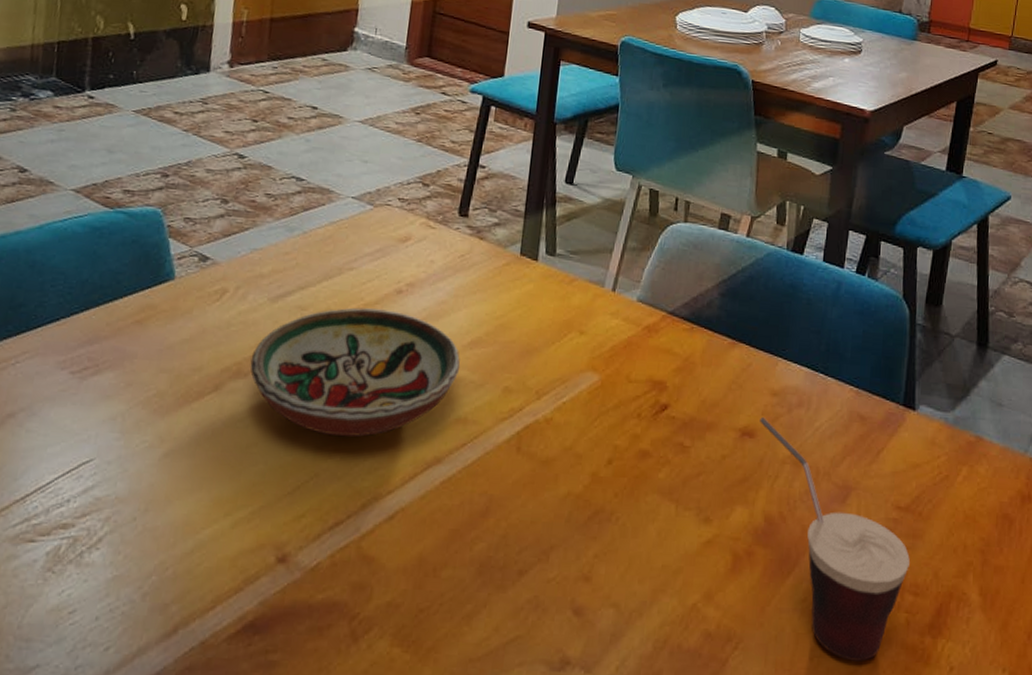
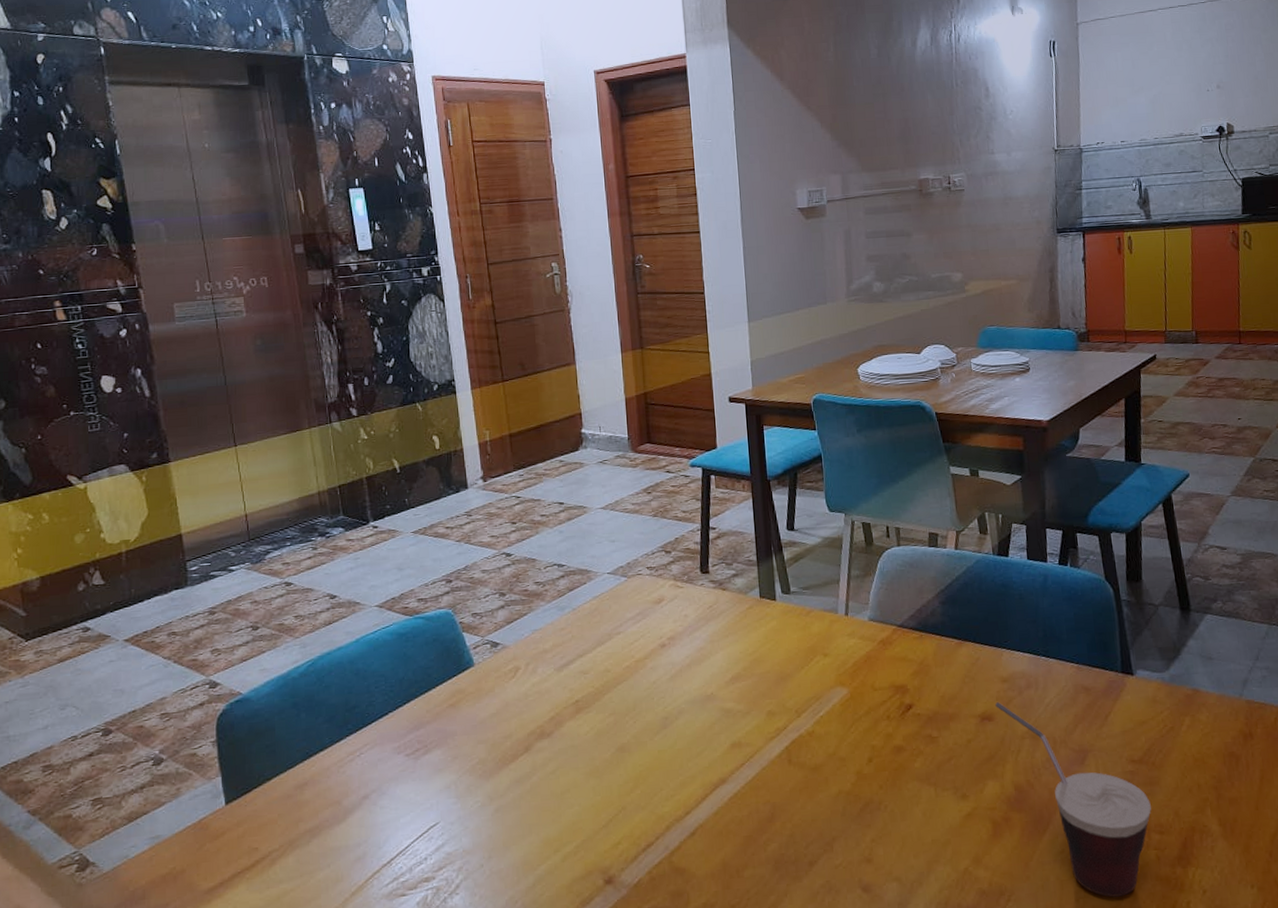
decorative bowl: present [250,307,461,437] -> none [550,662,727,774]

